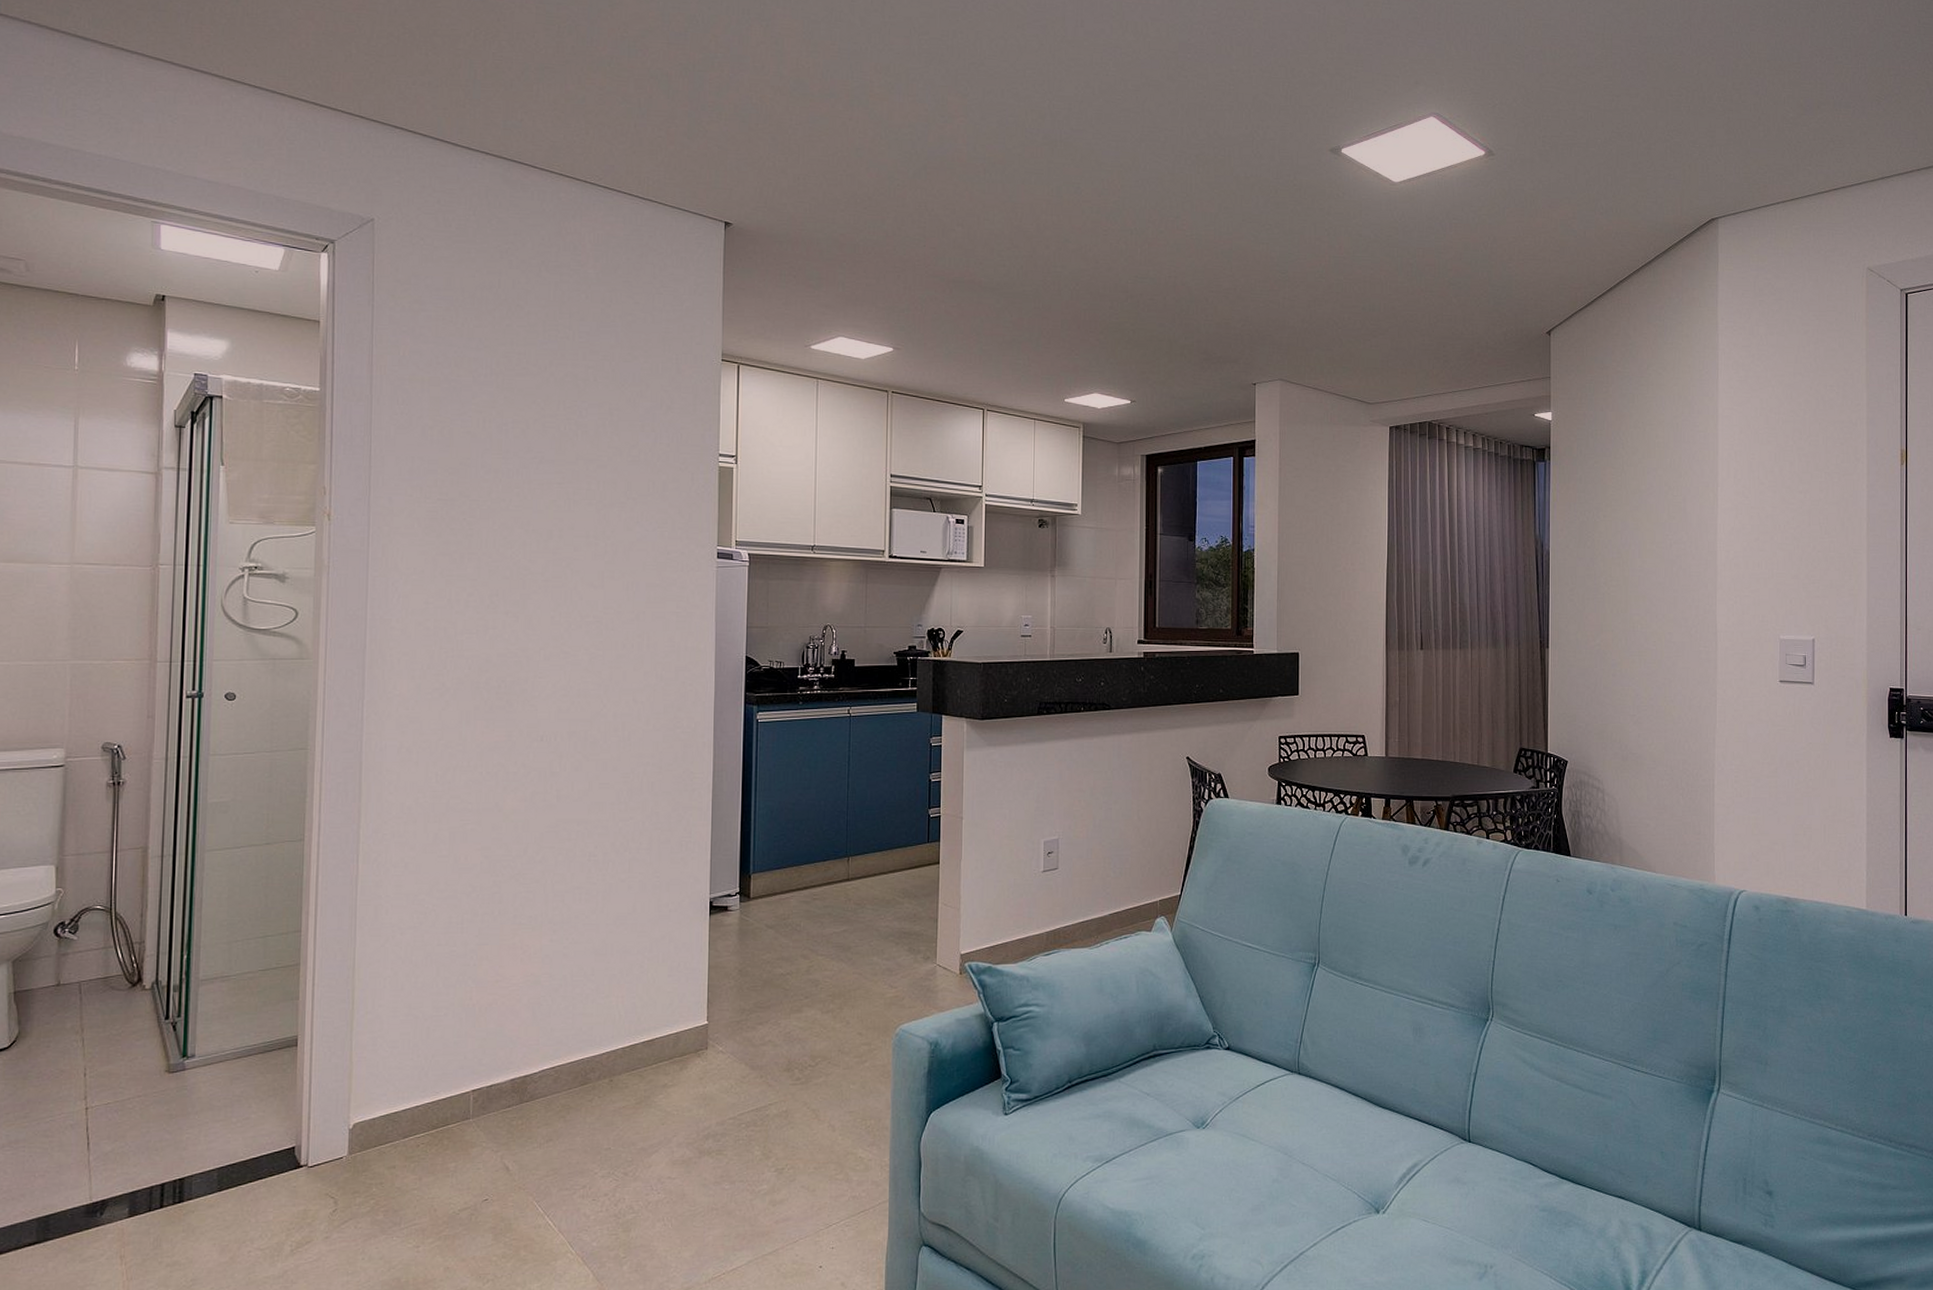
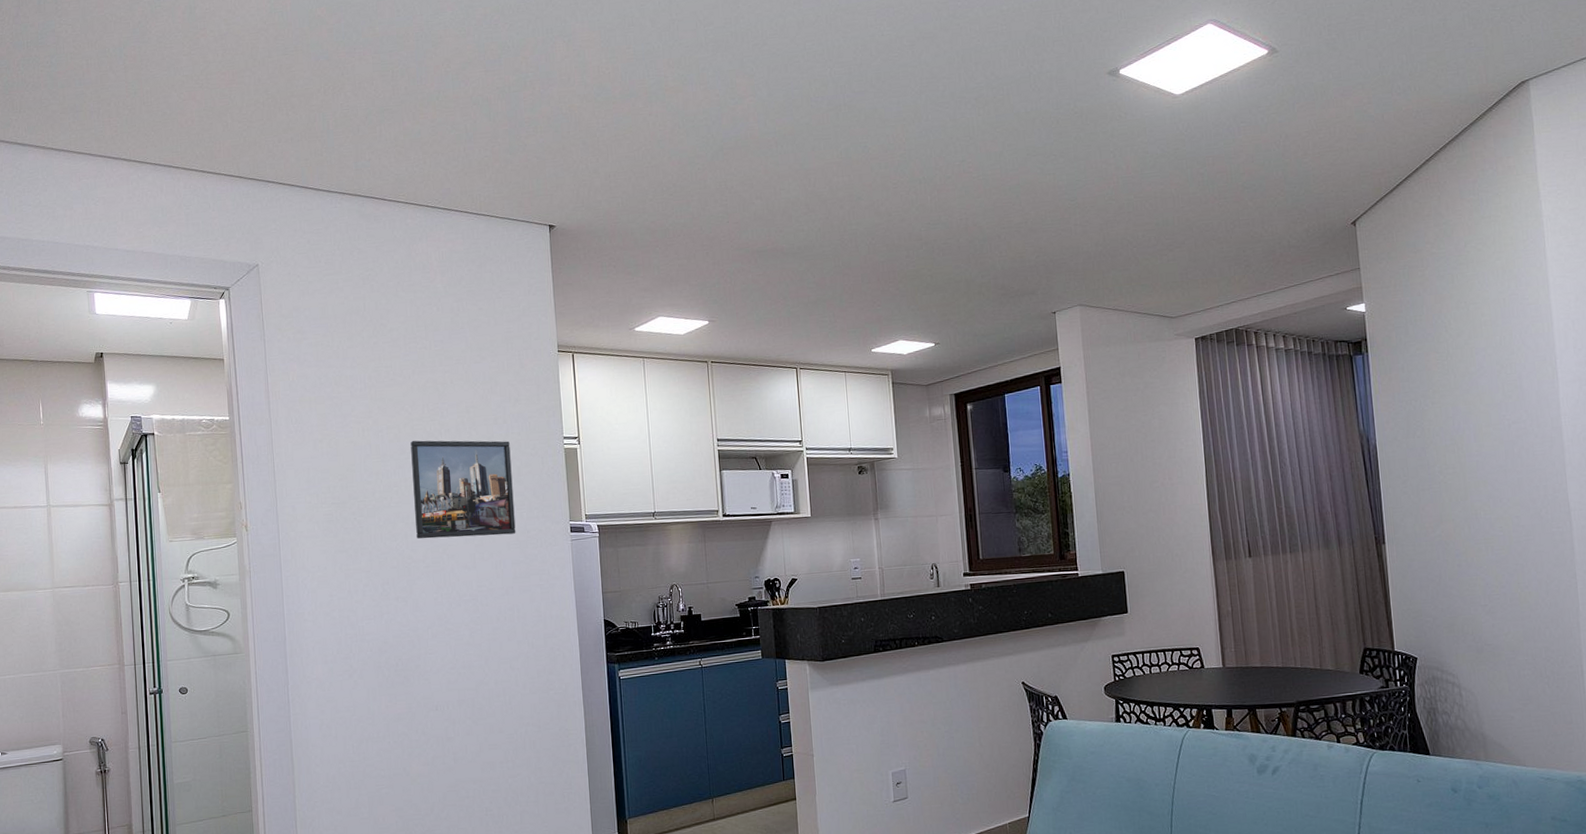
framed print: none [537,439,657,554] -> present [410,440,516,539]

